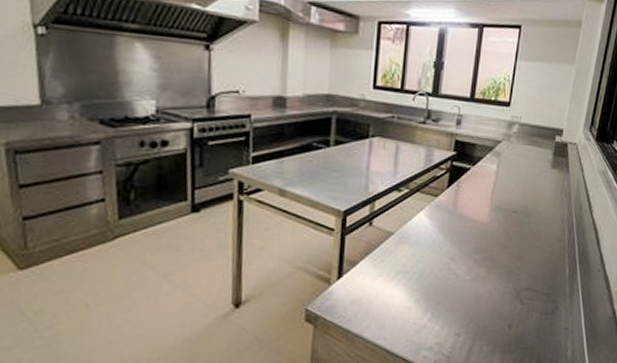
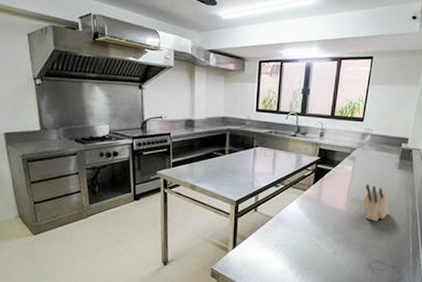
knife block: none [509,186,541,236] -> present [362,183,389,222]

